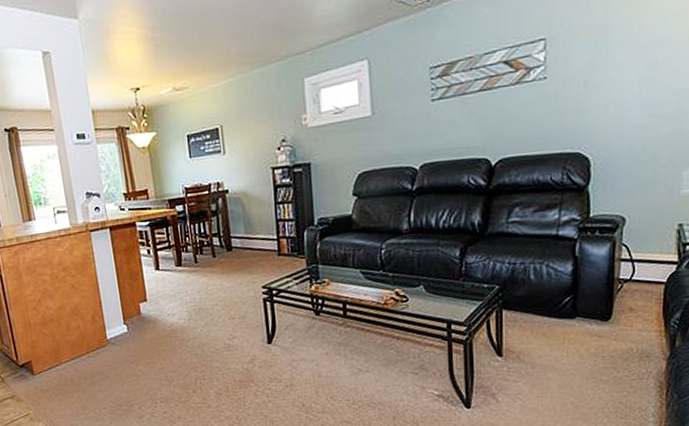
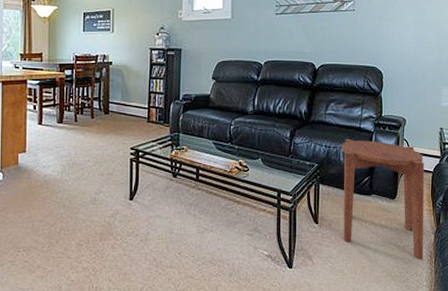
side table: none [531,250,653,392] -> present [341,138,424,259]

